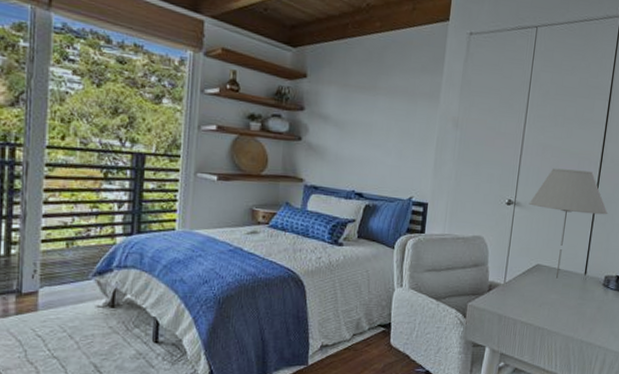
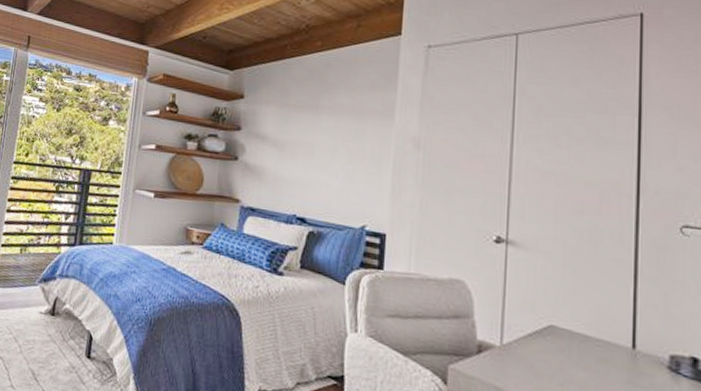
lamp shade: present [528,168,609,279] -> none [527,200,662,349]

